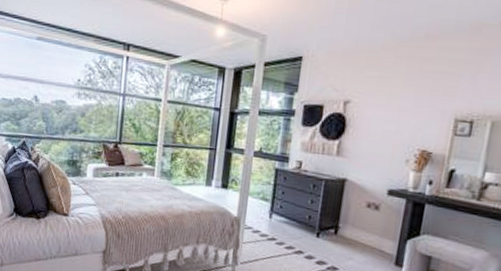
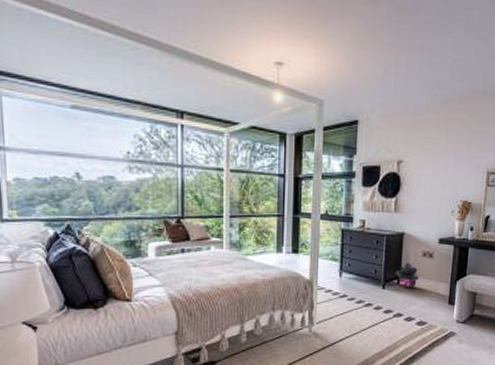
potted plant: none [332,212,361,242] -> present [395,262,420,289]

